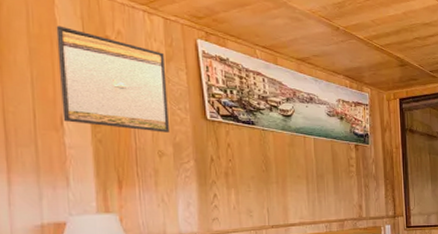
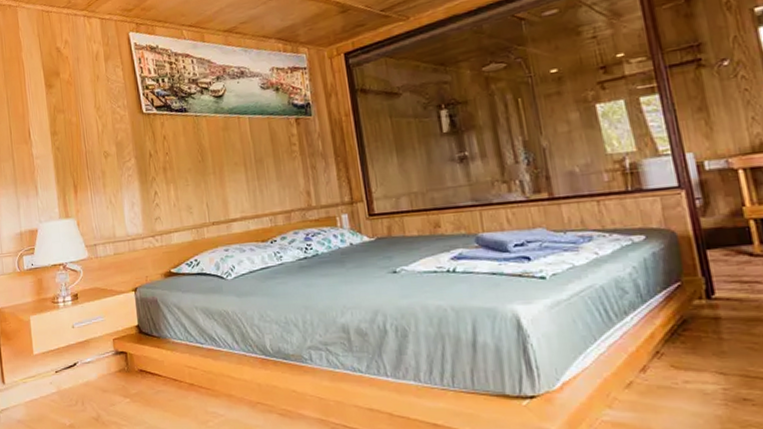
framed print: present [56,25,170,132] -> none [21,46,113,135]

